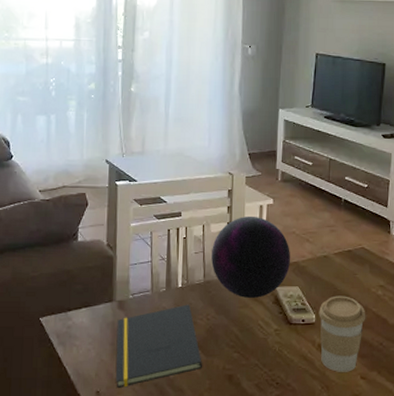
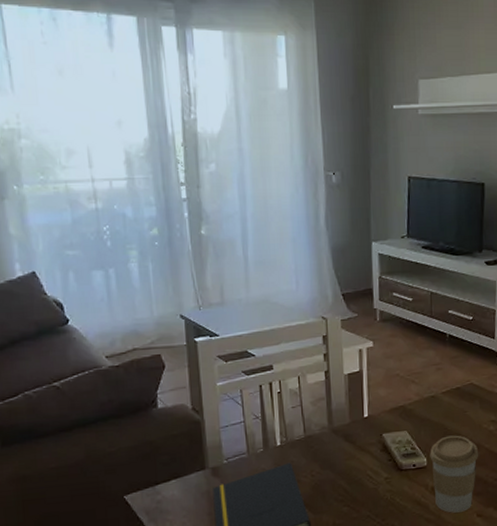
decorative orb: present [211,217,290,298] -> none [310,362,396,449]

